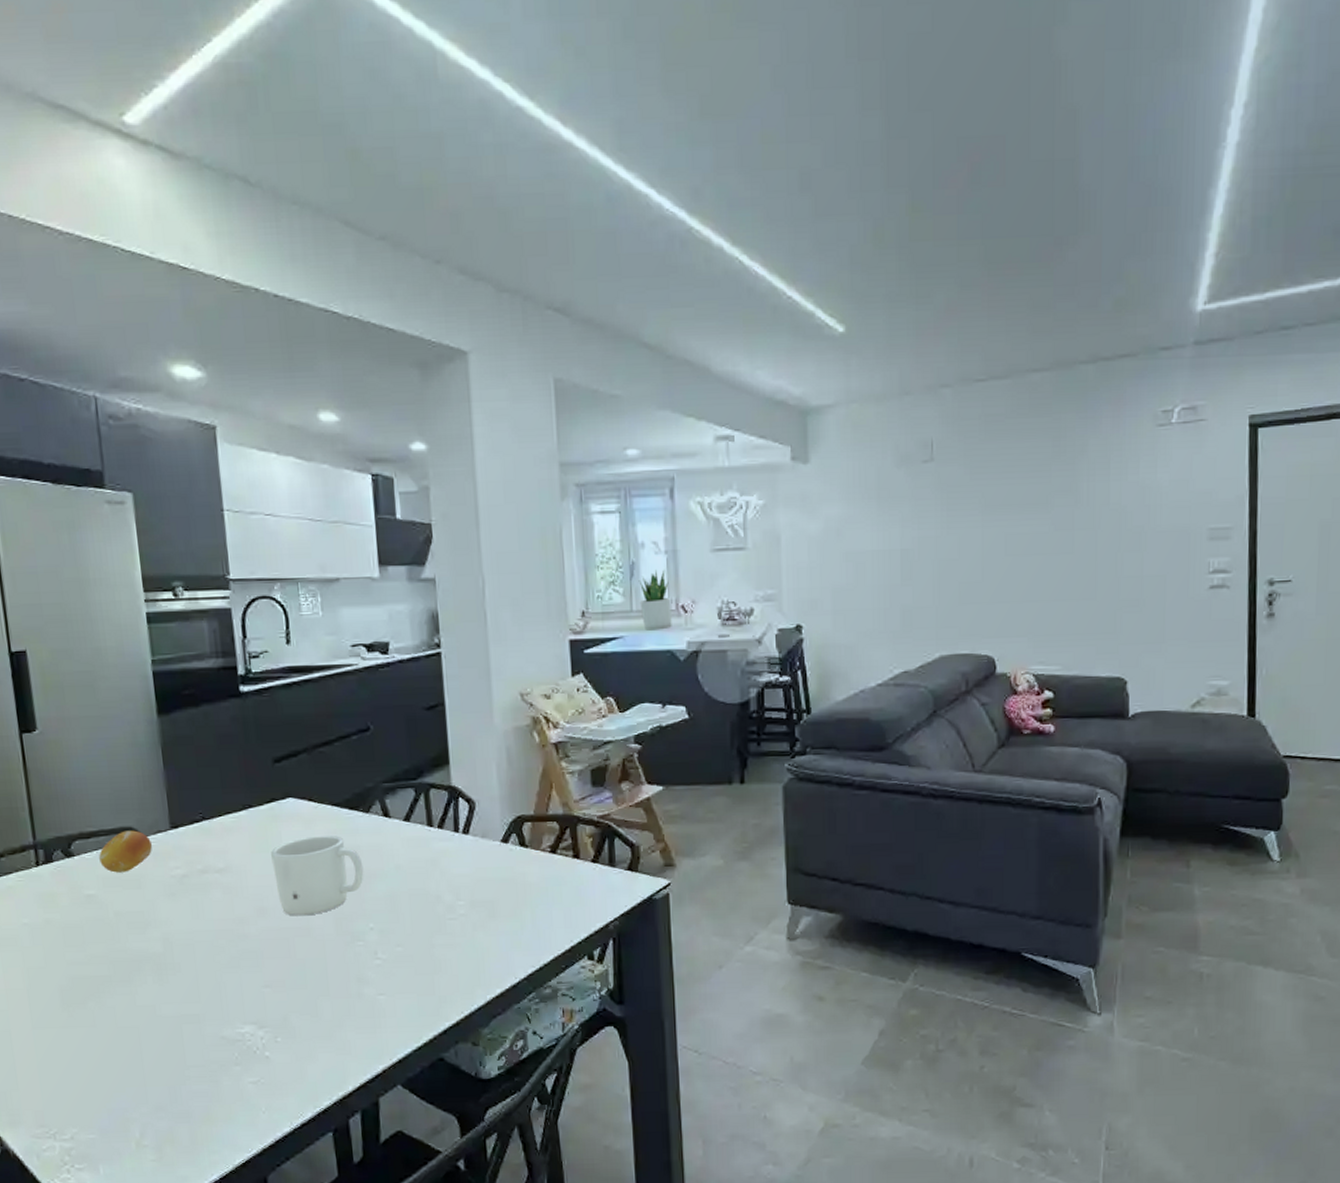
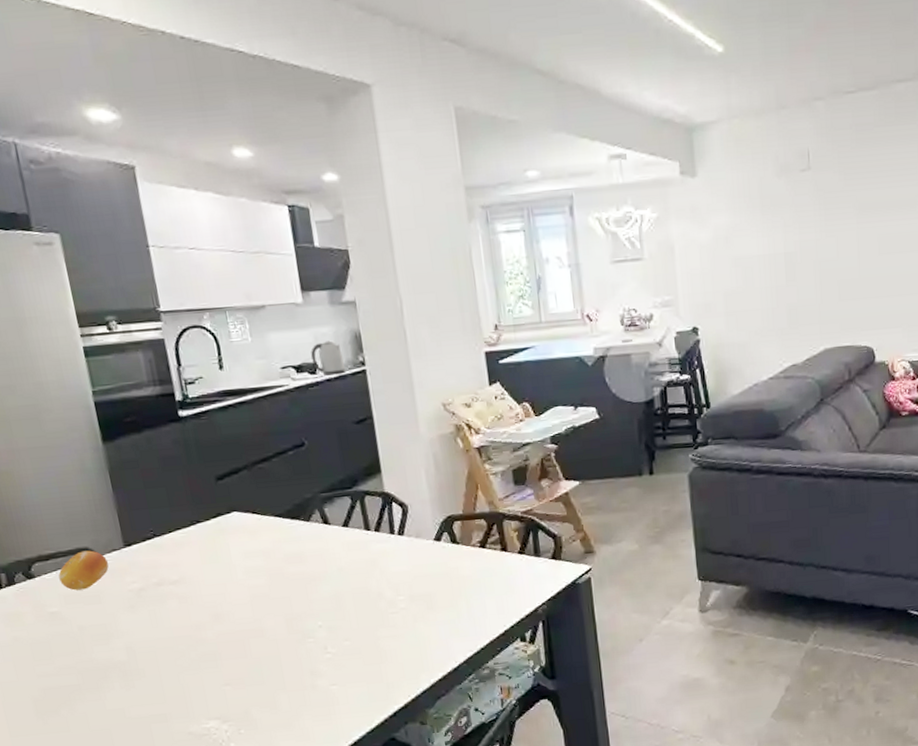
mug: present [271,836,364,916] -> none [220,544,310,620]
kettle: none [384,619,420,657] -> present [311,340,346,376]
planter: present [638,569,672,631] -> none [545,282,579,340]

